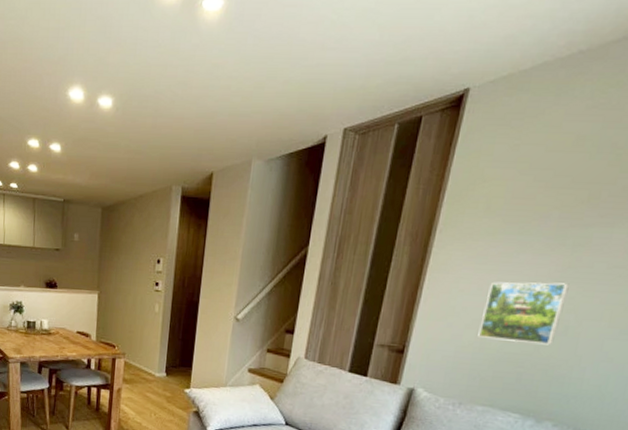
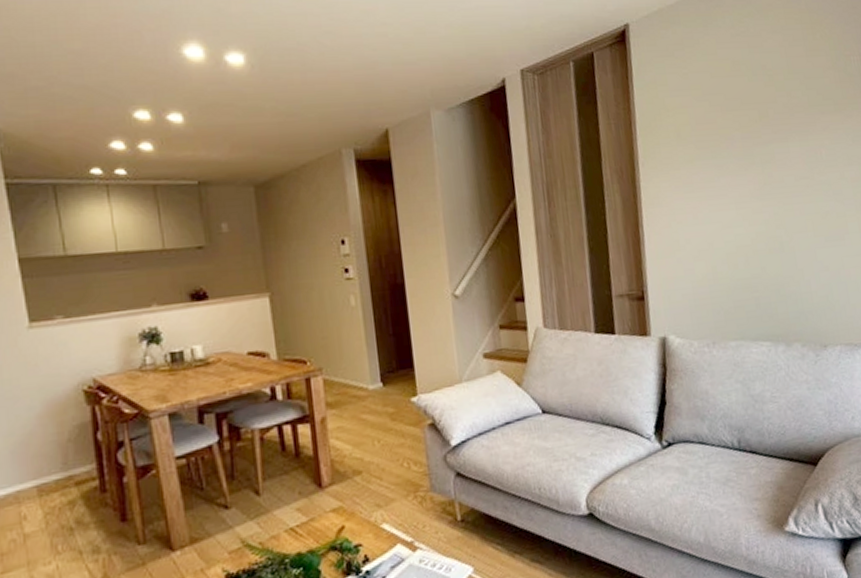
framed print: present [478,282,570,346] -> none [703,200,776,268]

